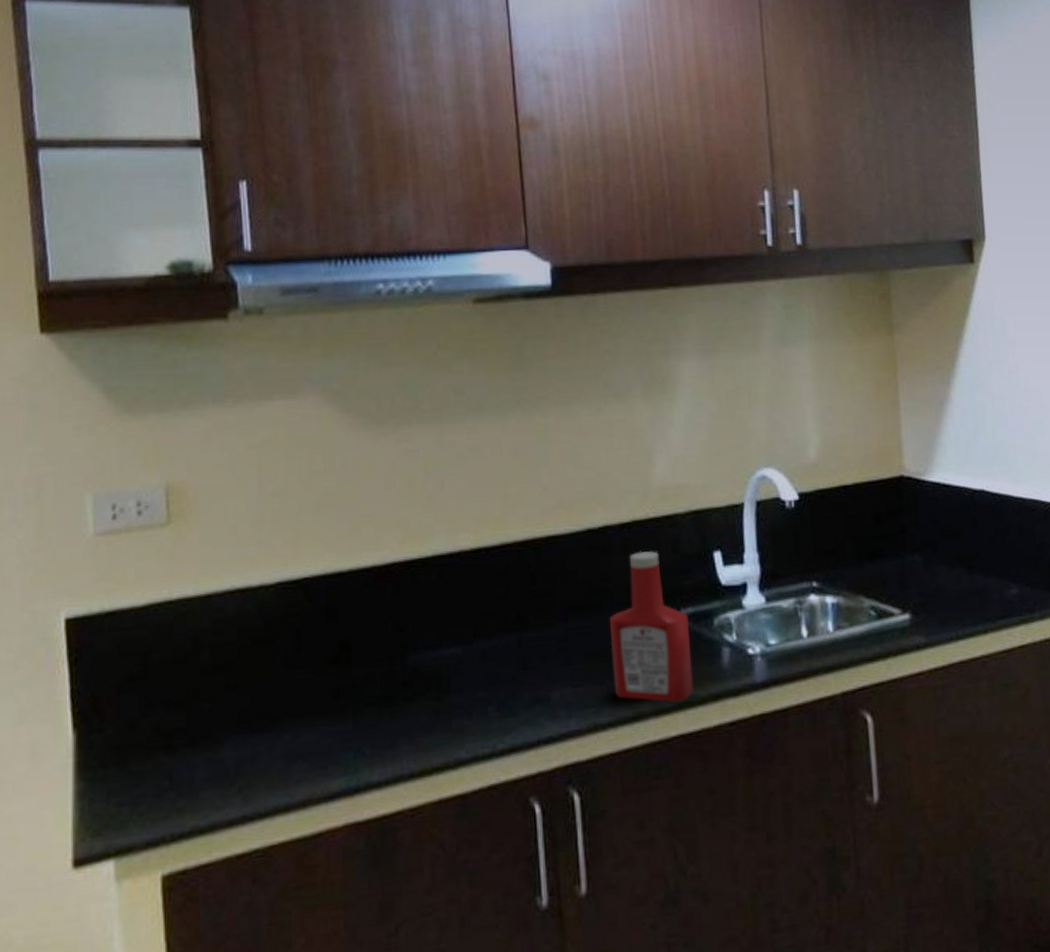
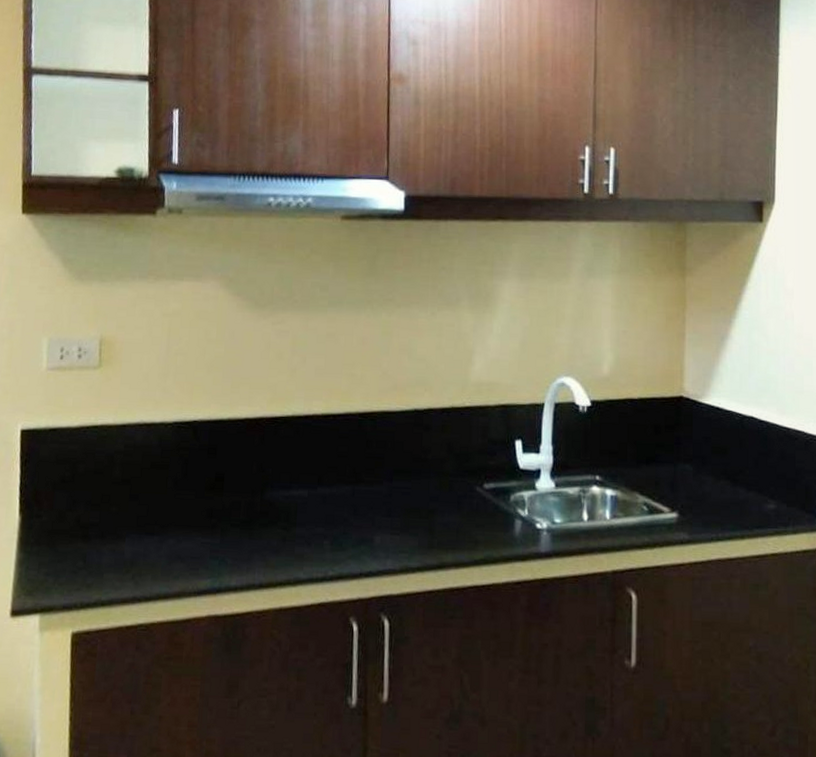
ketchup bottle: present [609,551,694,702] -> none [424,433,490,558]

